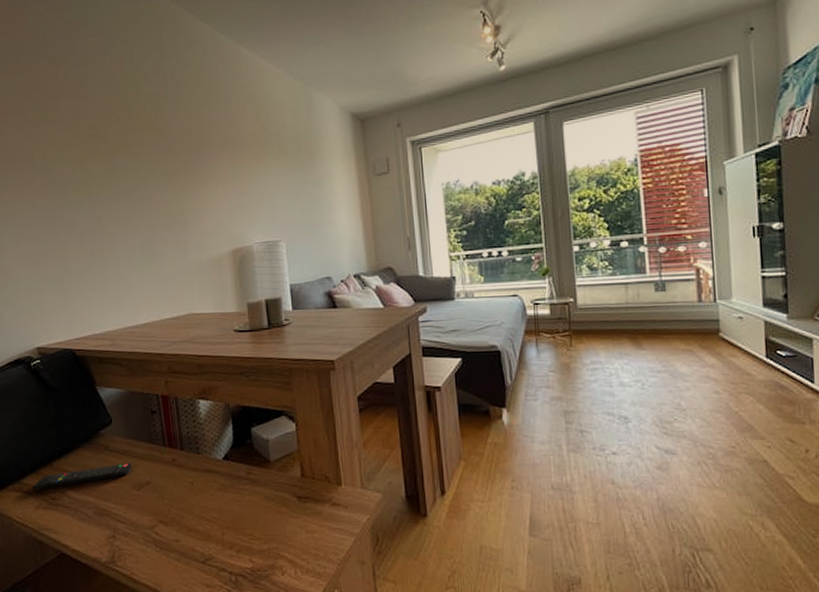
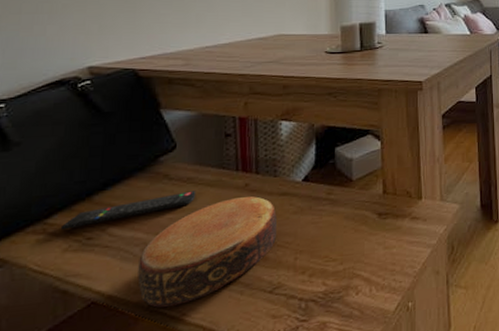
bowl: none [93,471,204,564] -> present [138,196,277,308]

